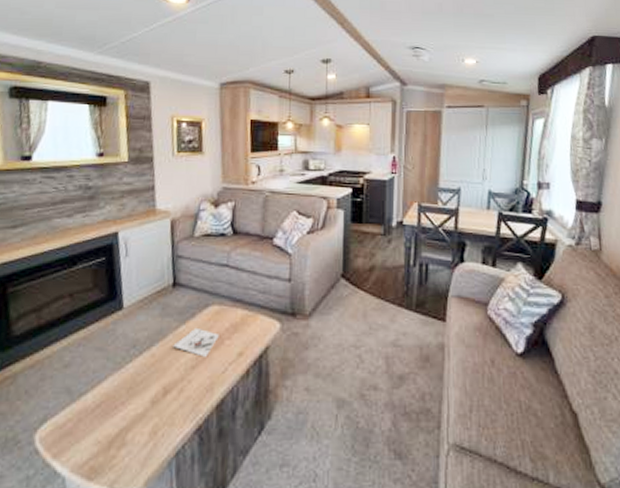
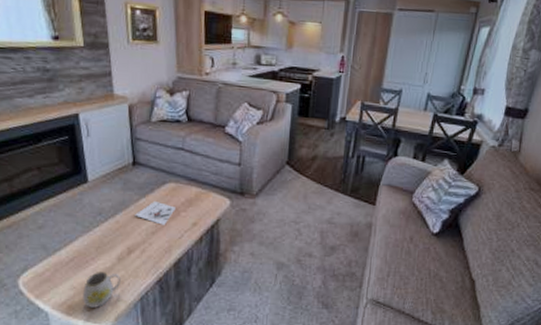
mug: none [108,418,154,469] -> present [83,271,121,308]

